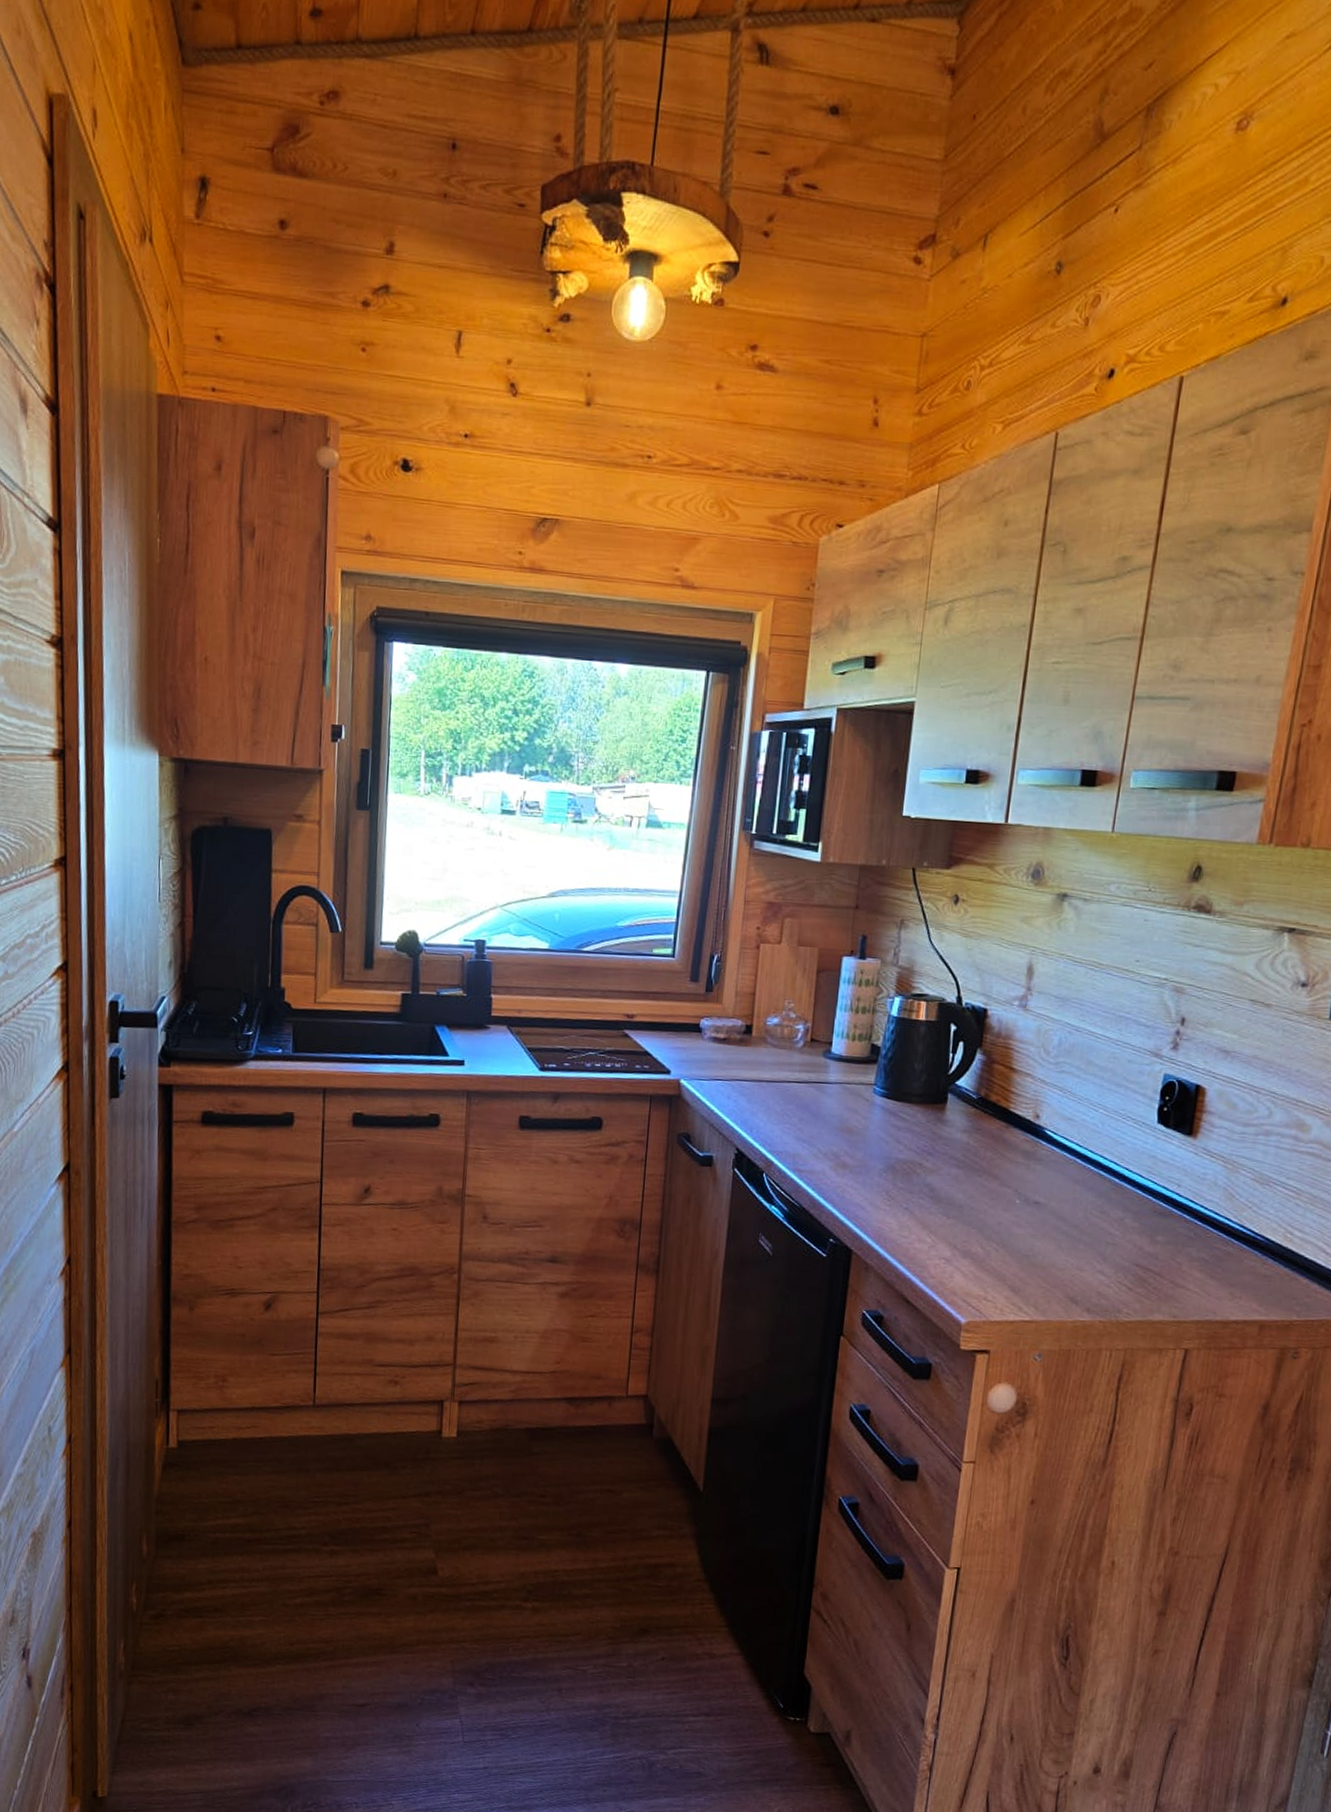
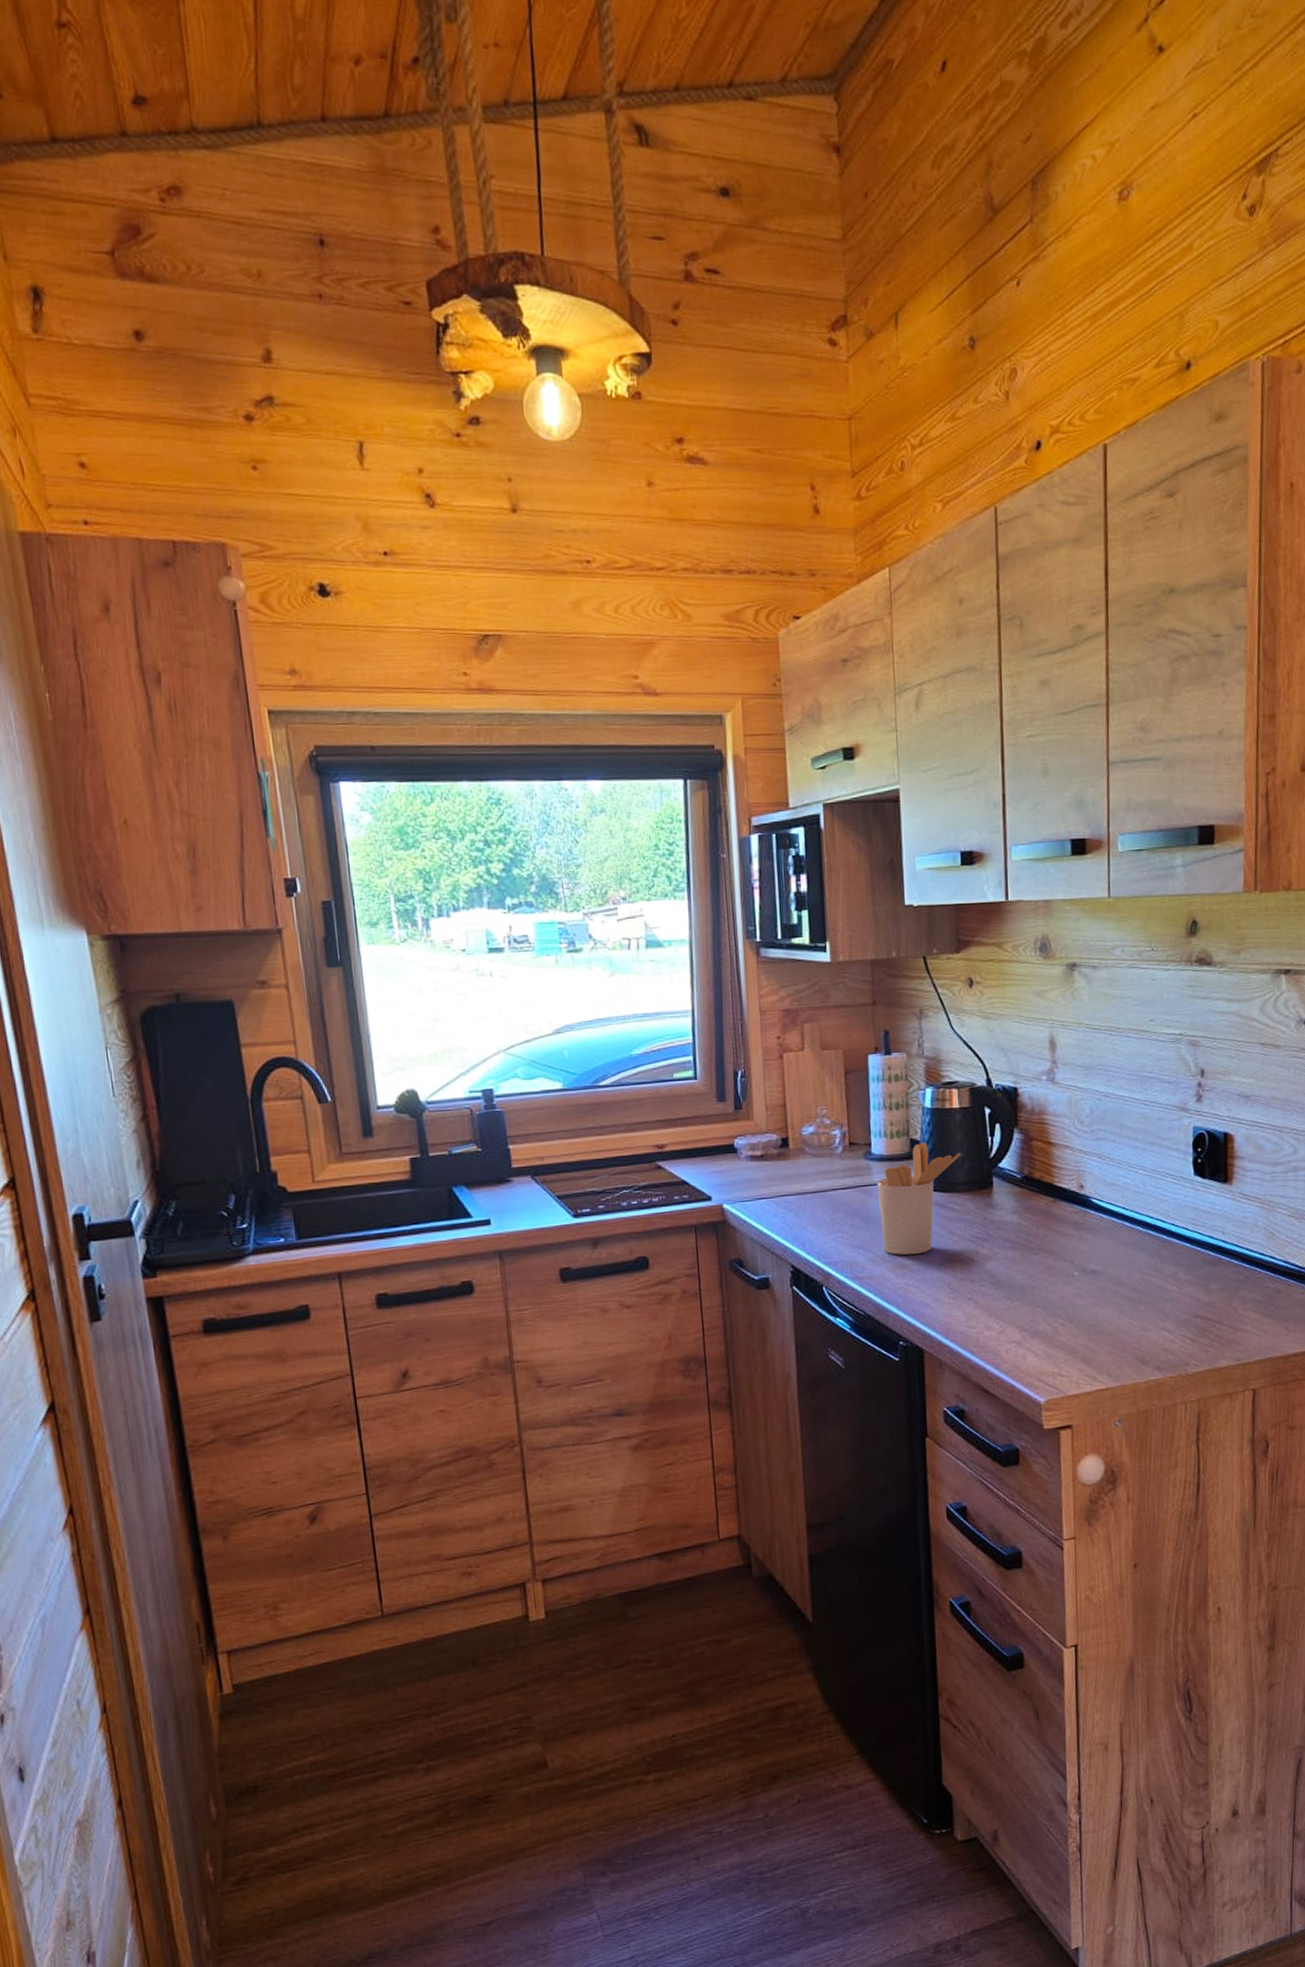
utensil holder: none [828,1049,920,1157] -> present [877,1143,961,1256]

